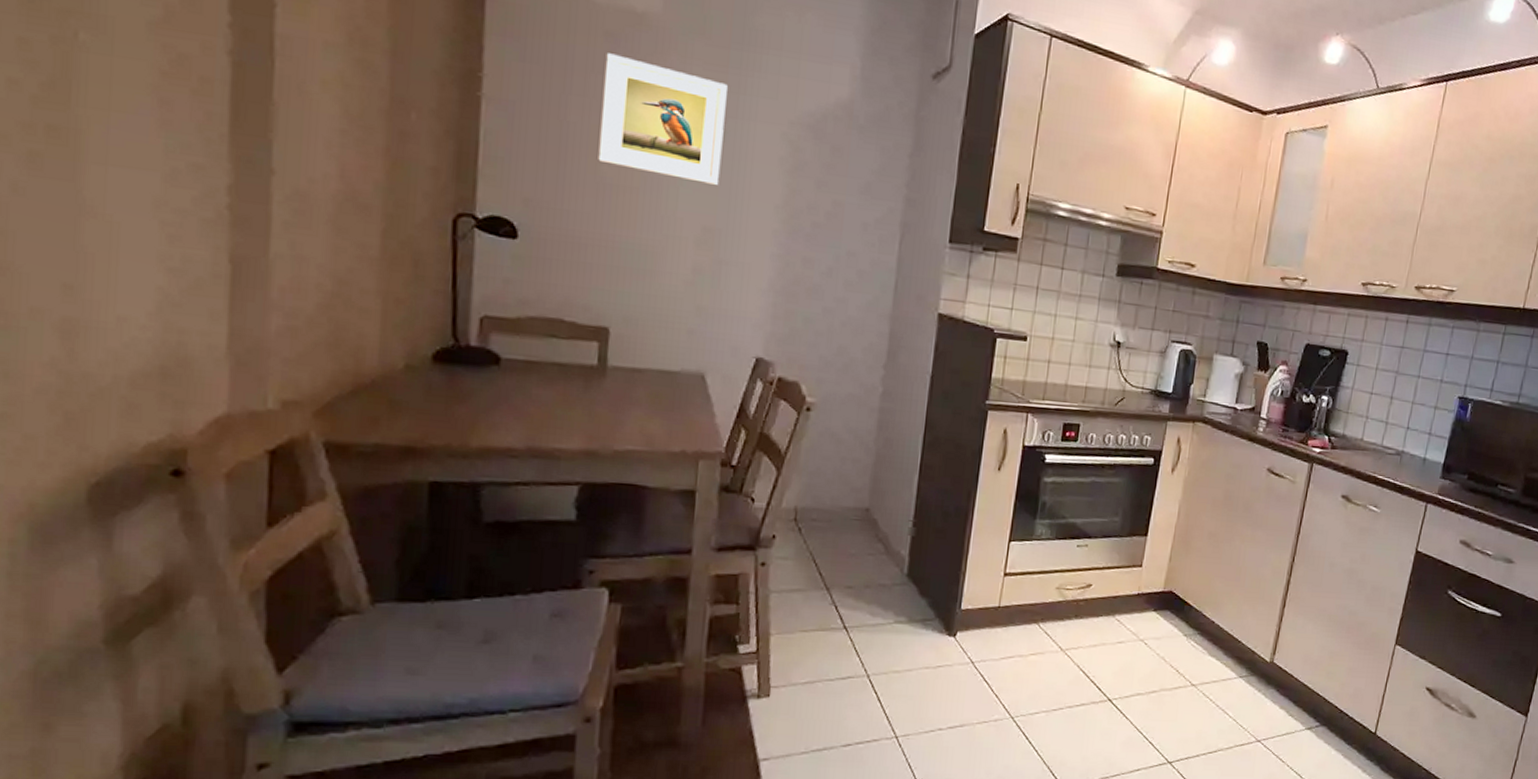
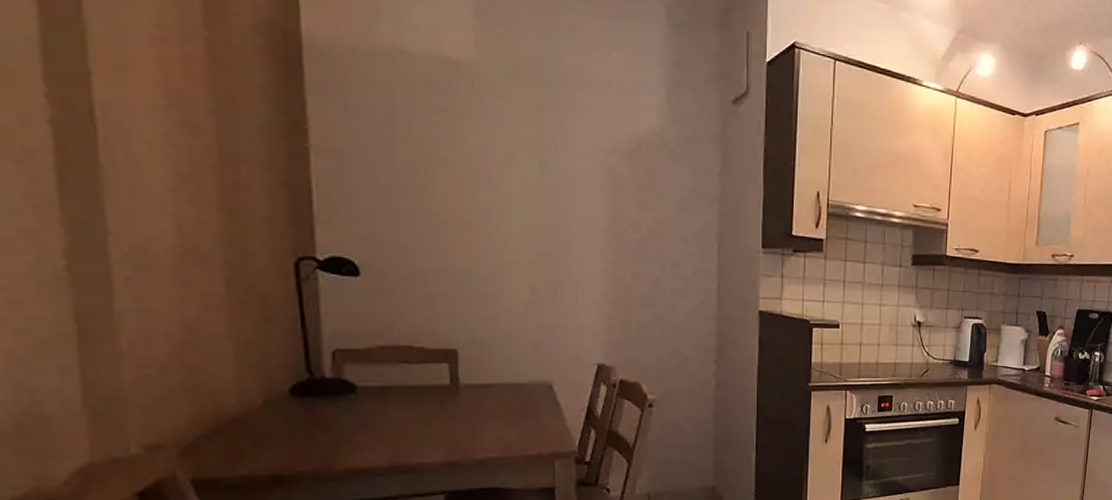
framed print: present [598,53,728,185] -> none [426,99,547,213]

